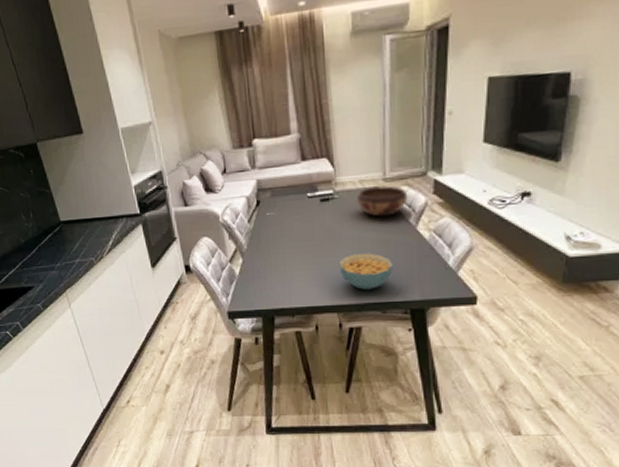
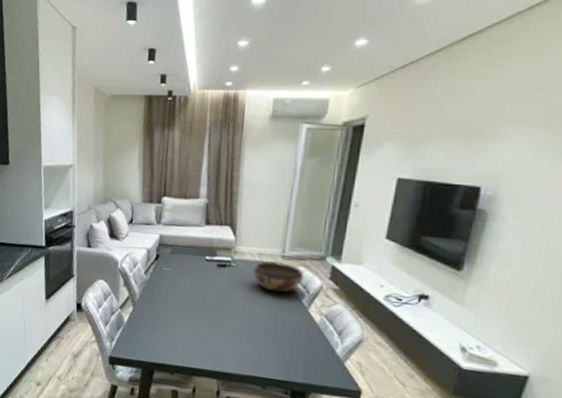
cereal bowl: present [339,253,394,290] -> none [225,323,281,363]

